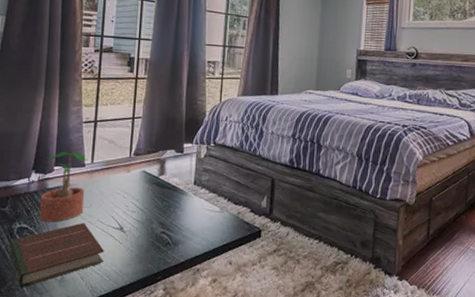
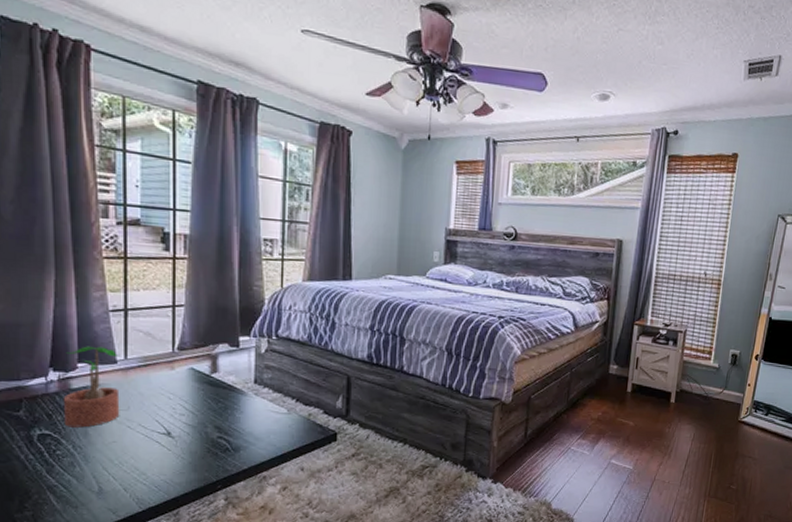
book: present [8,222,104,288] -> none [28,428,150,502]

